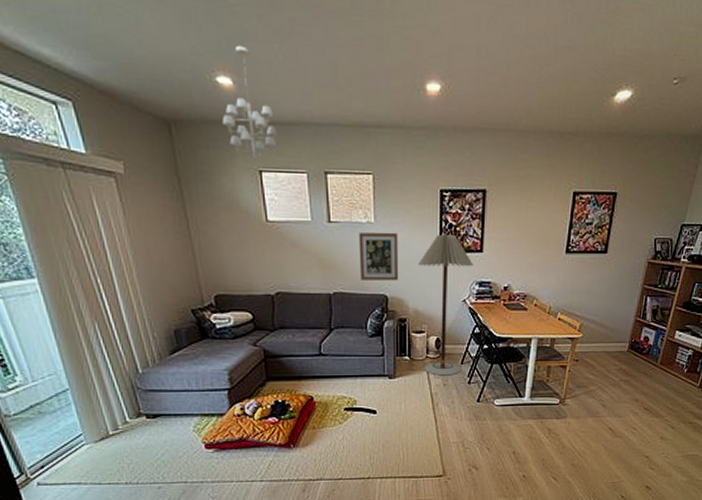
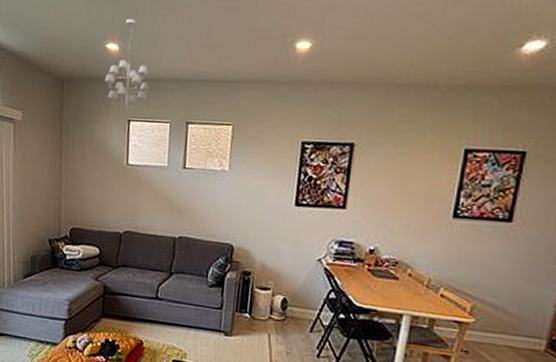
wall art: present [358,232,398,281] -> none [207,180,252,231]
floor lamp: present [418,235,473,376] -> none [266,187,334,344]

